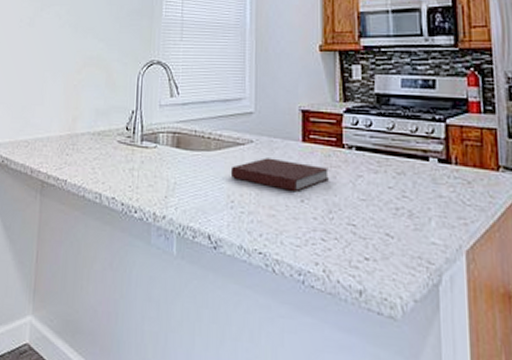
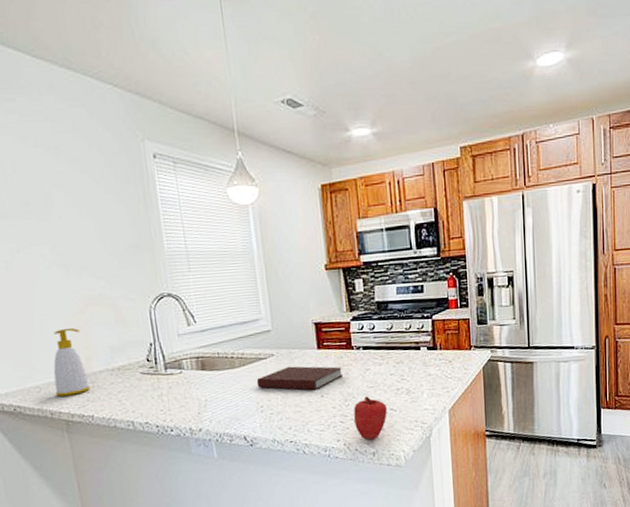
soap bottle: none [39,85,74,155] -> present [53,327,91,397]
apple: none [339,210,381,273] -> present [353,396,387,441]

